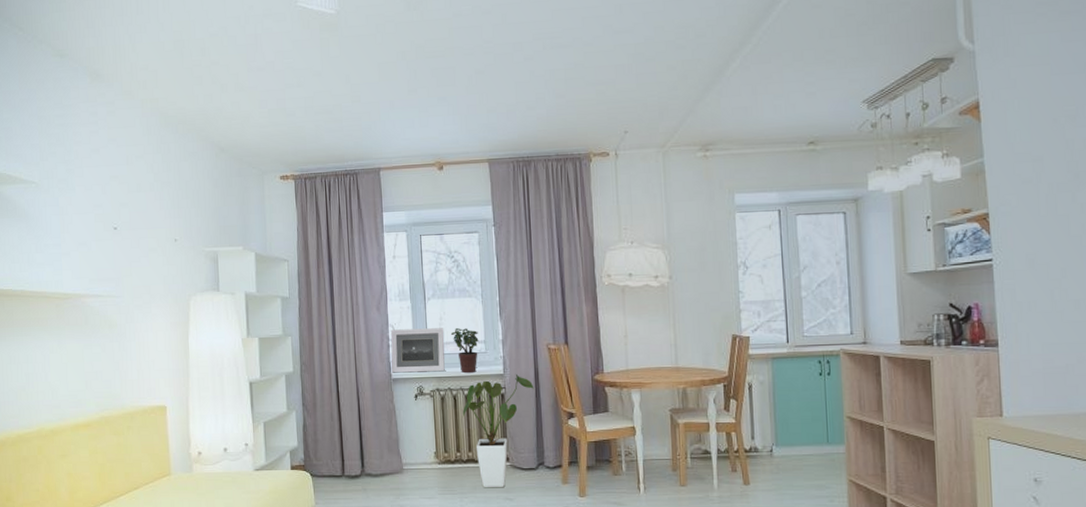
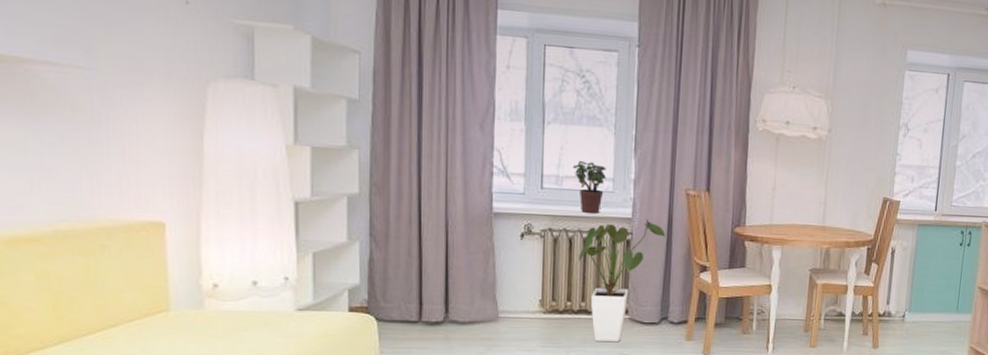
picture frame: present [390,328,445,373] -> none [493,154,565,210]

